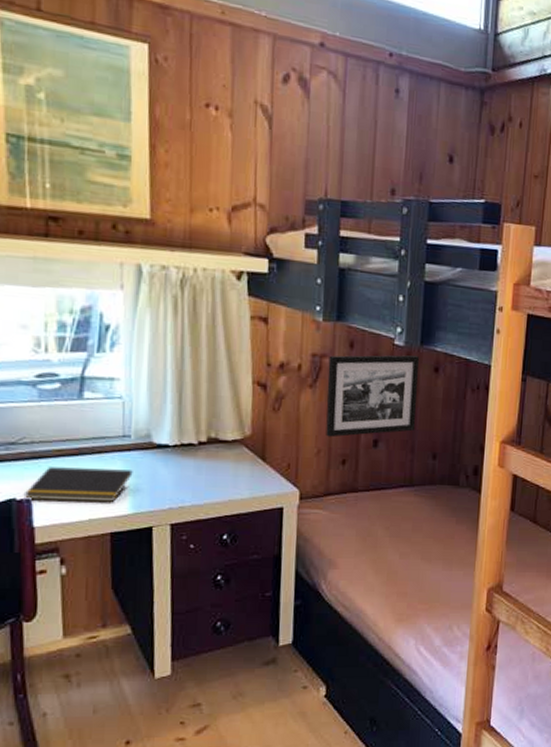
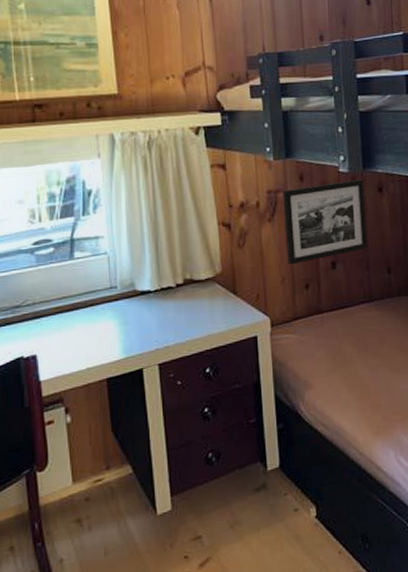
notepad: present [23,467,133,502] -> none [29,318,122,356]

